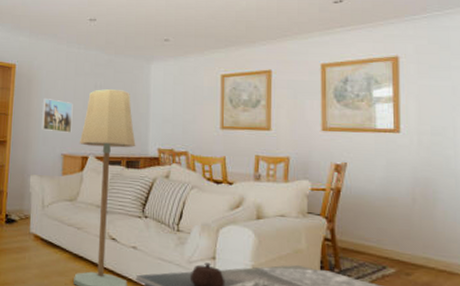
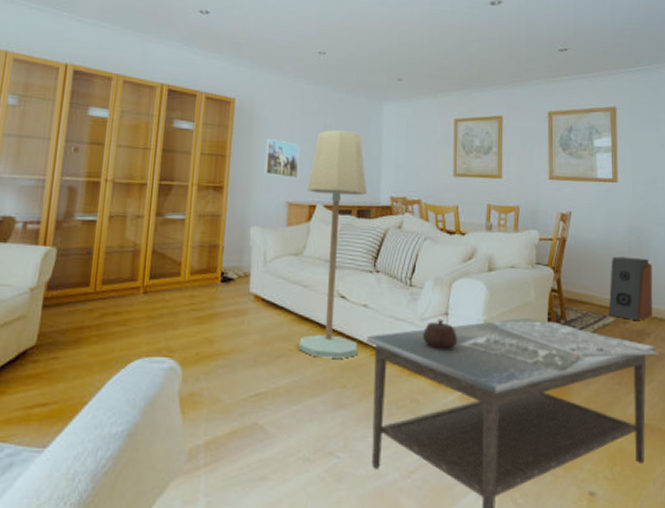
speaker: none [388,207,442,273] -> present [608,256,653,320]

